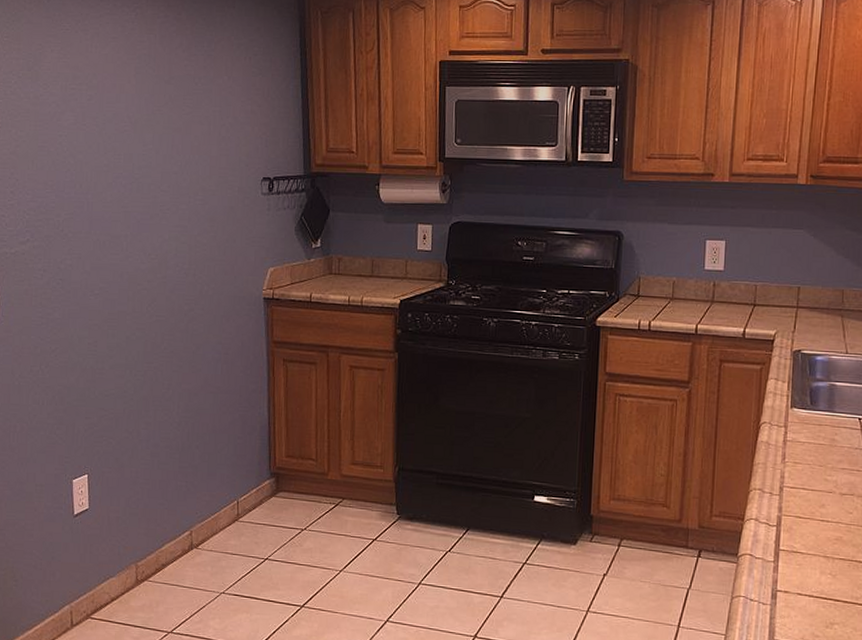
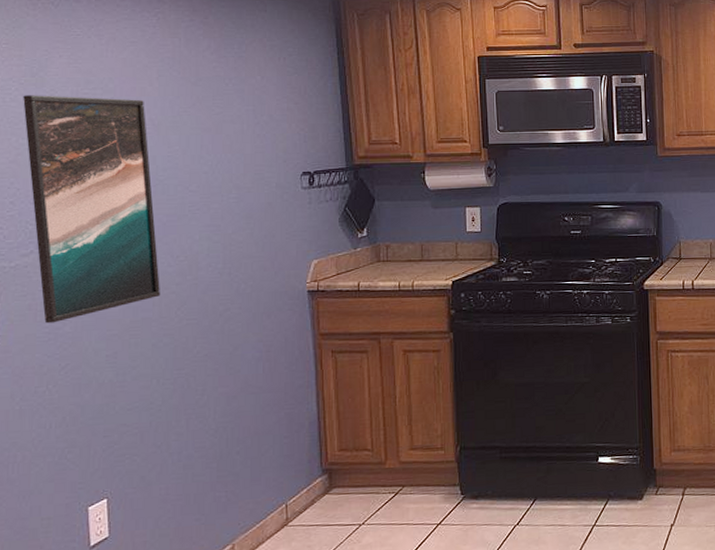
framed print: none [21,88,135,309] -> present [23,95,161,324]

